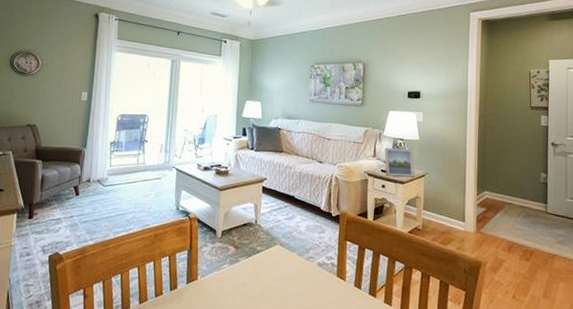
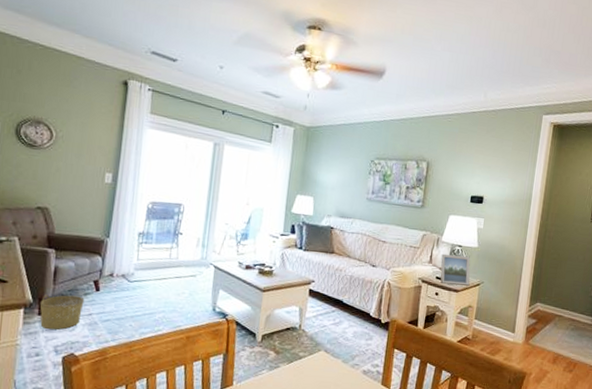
basket: none [29,200,67,232] -> present [39,294,85,330]

